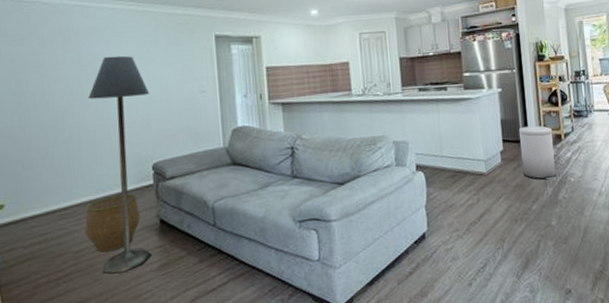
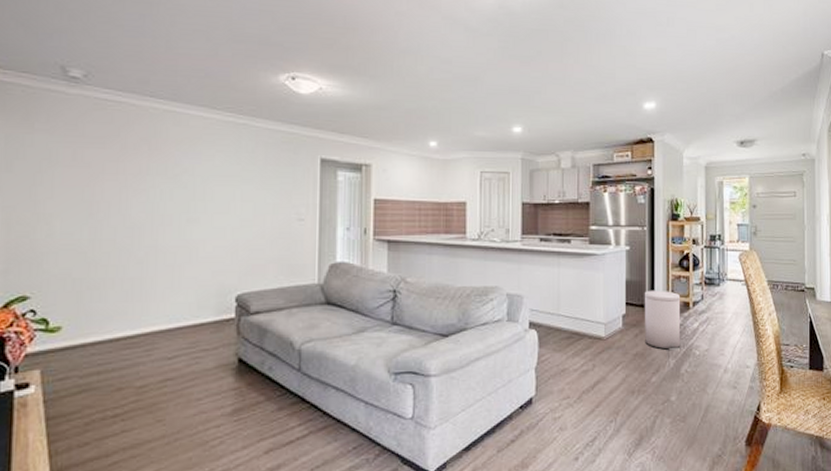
basket: present [85,194,141,253] -> none [152,327,218,390]
floor lamp: present [88,55,151,274] -> none [168,171,240,415]

